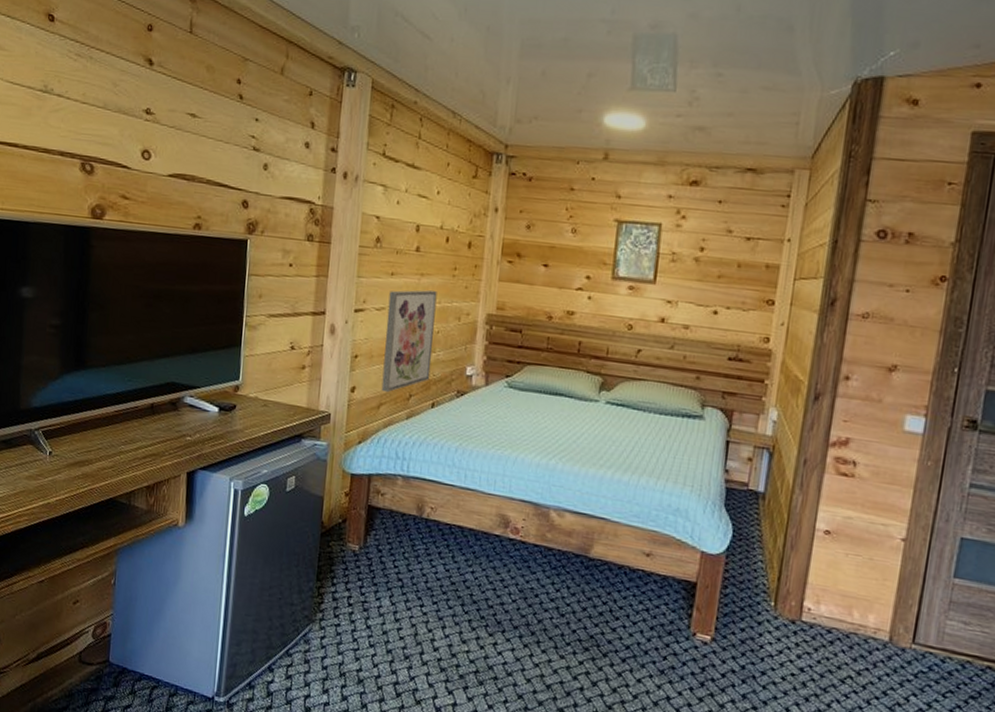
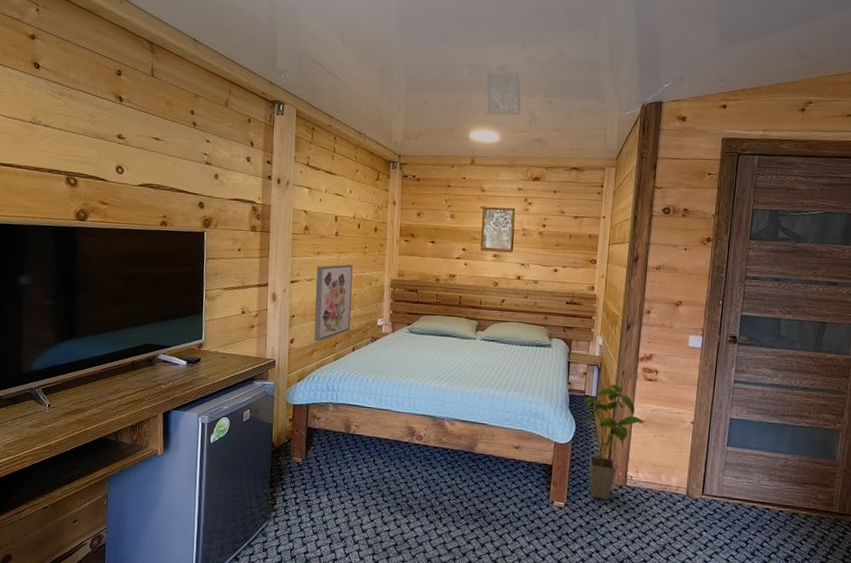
house plant: none [743,476,832,638] -> present [582,384,644,500]

